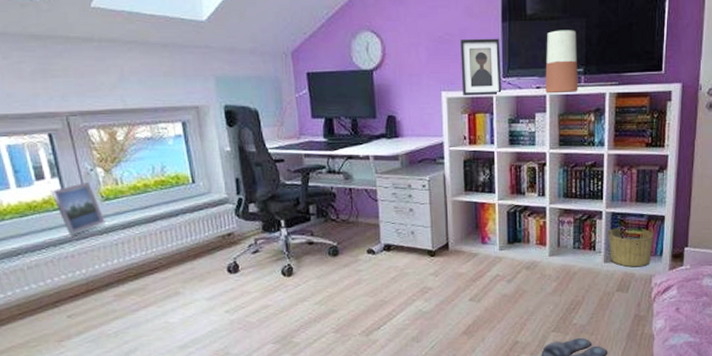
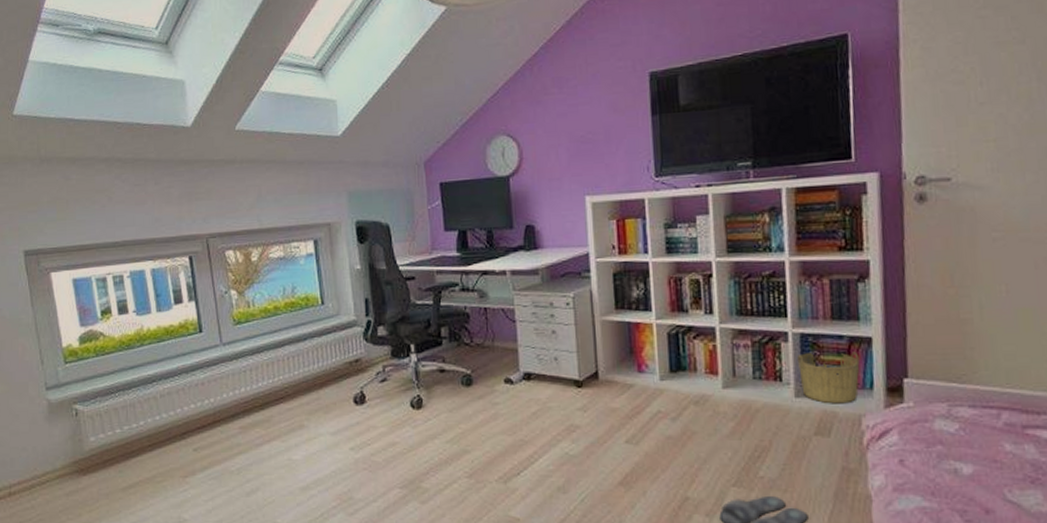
picture frame: present [51,183,105,235] -> none [187,306,235,362]
picture frame: present [460,38,502,96] -> none [605,133,655,200]
vase: present [545,30,578,94] -> none [704,118,747,193]

